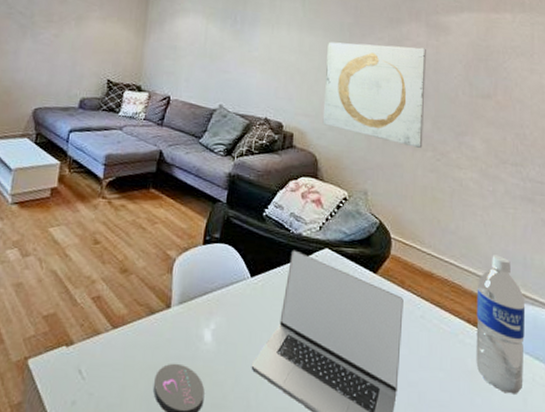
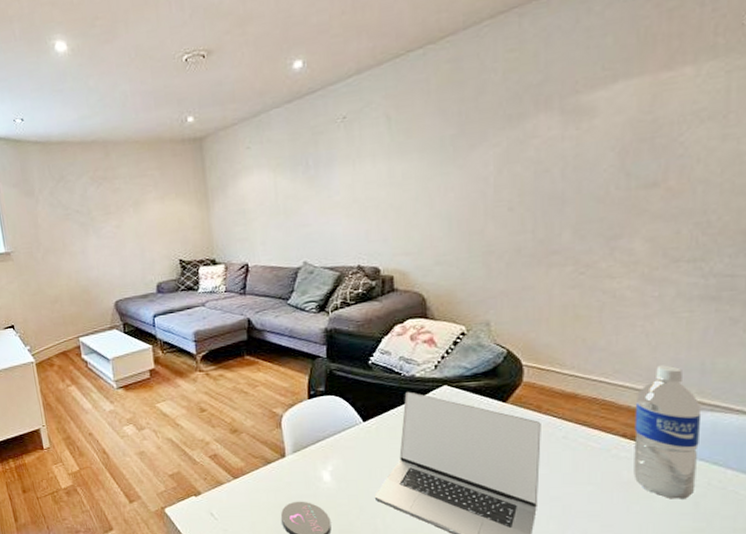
wall art: present [322,41,426,148] -> none [425,142,562,265]

